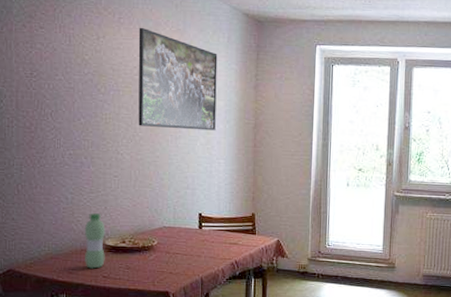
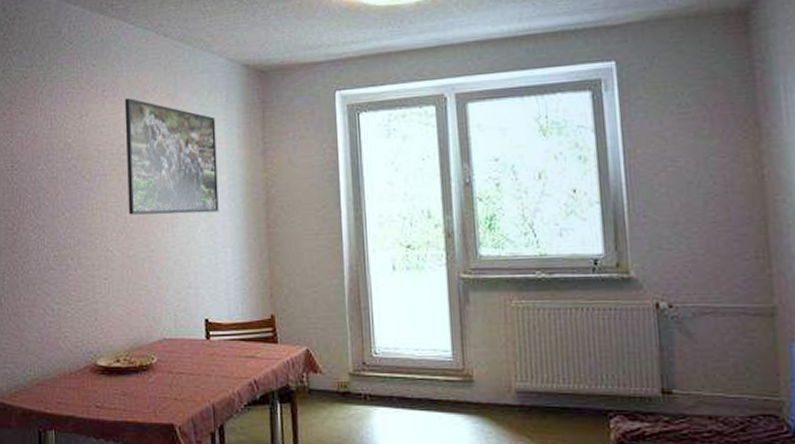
water bottle: present [84,213,105,269] -> none [73,326,98,397]

